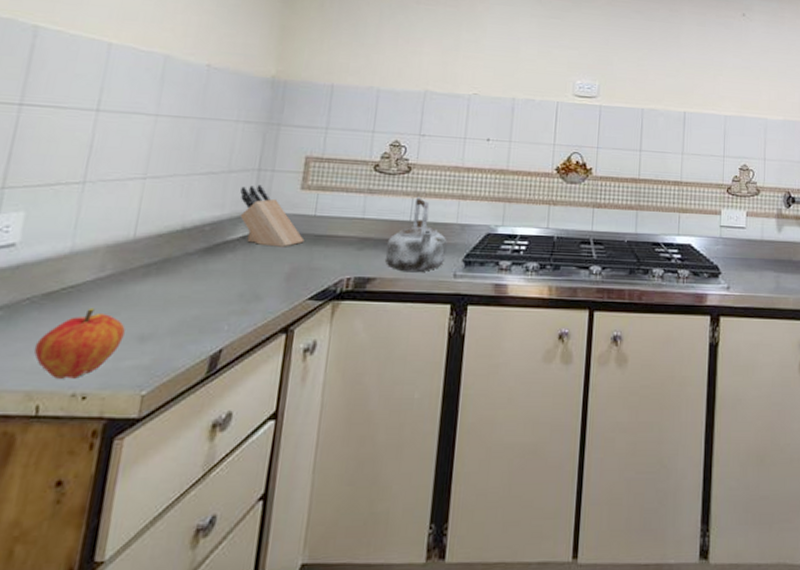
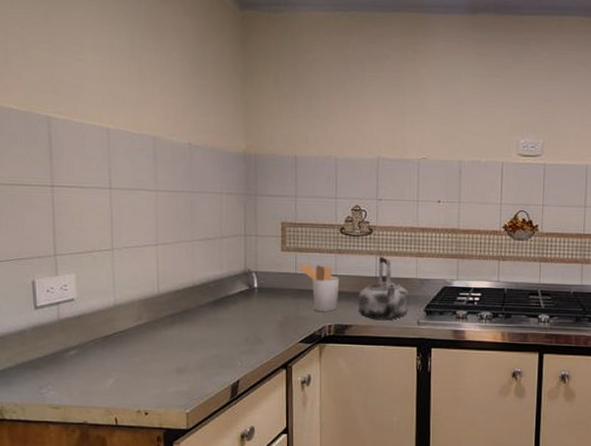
fruit: present [33,307,125,379] -> none [104,347,165,400]
knife block: present [240,184,305,247] -> none [233,248,290,300]
utensil holder: none [318,204,367,262] -> present [298,263,340,312]

